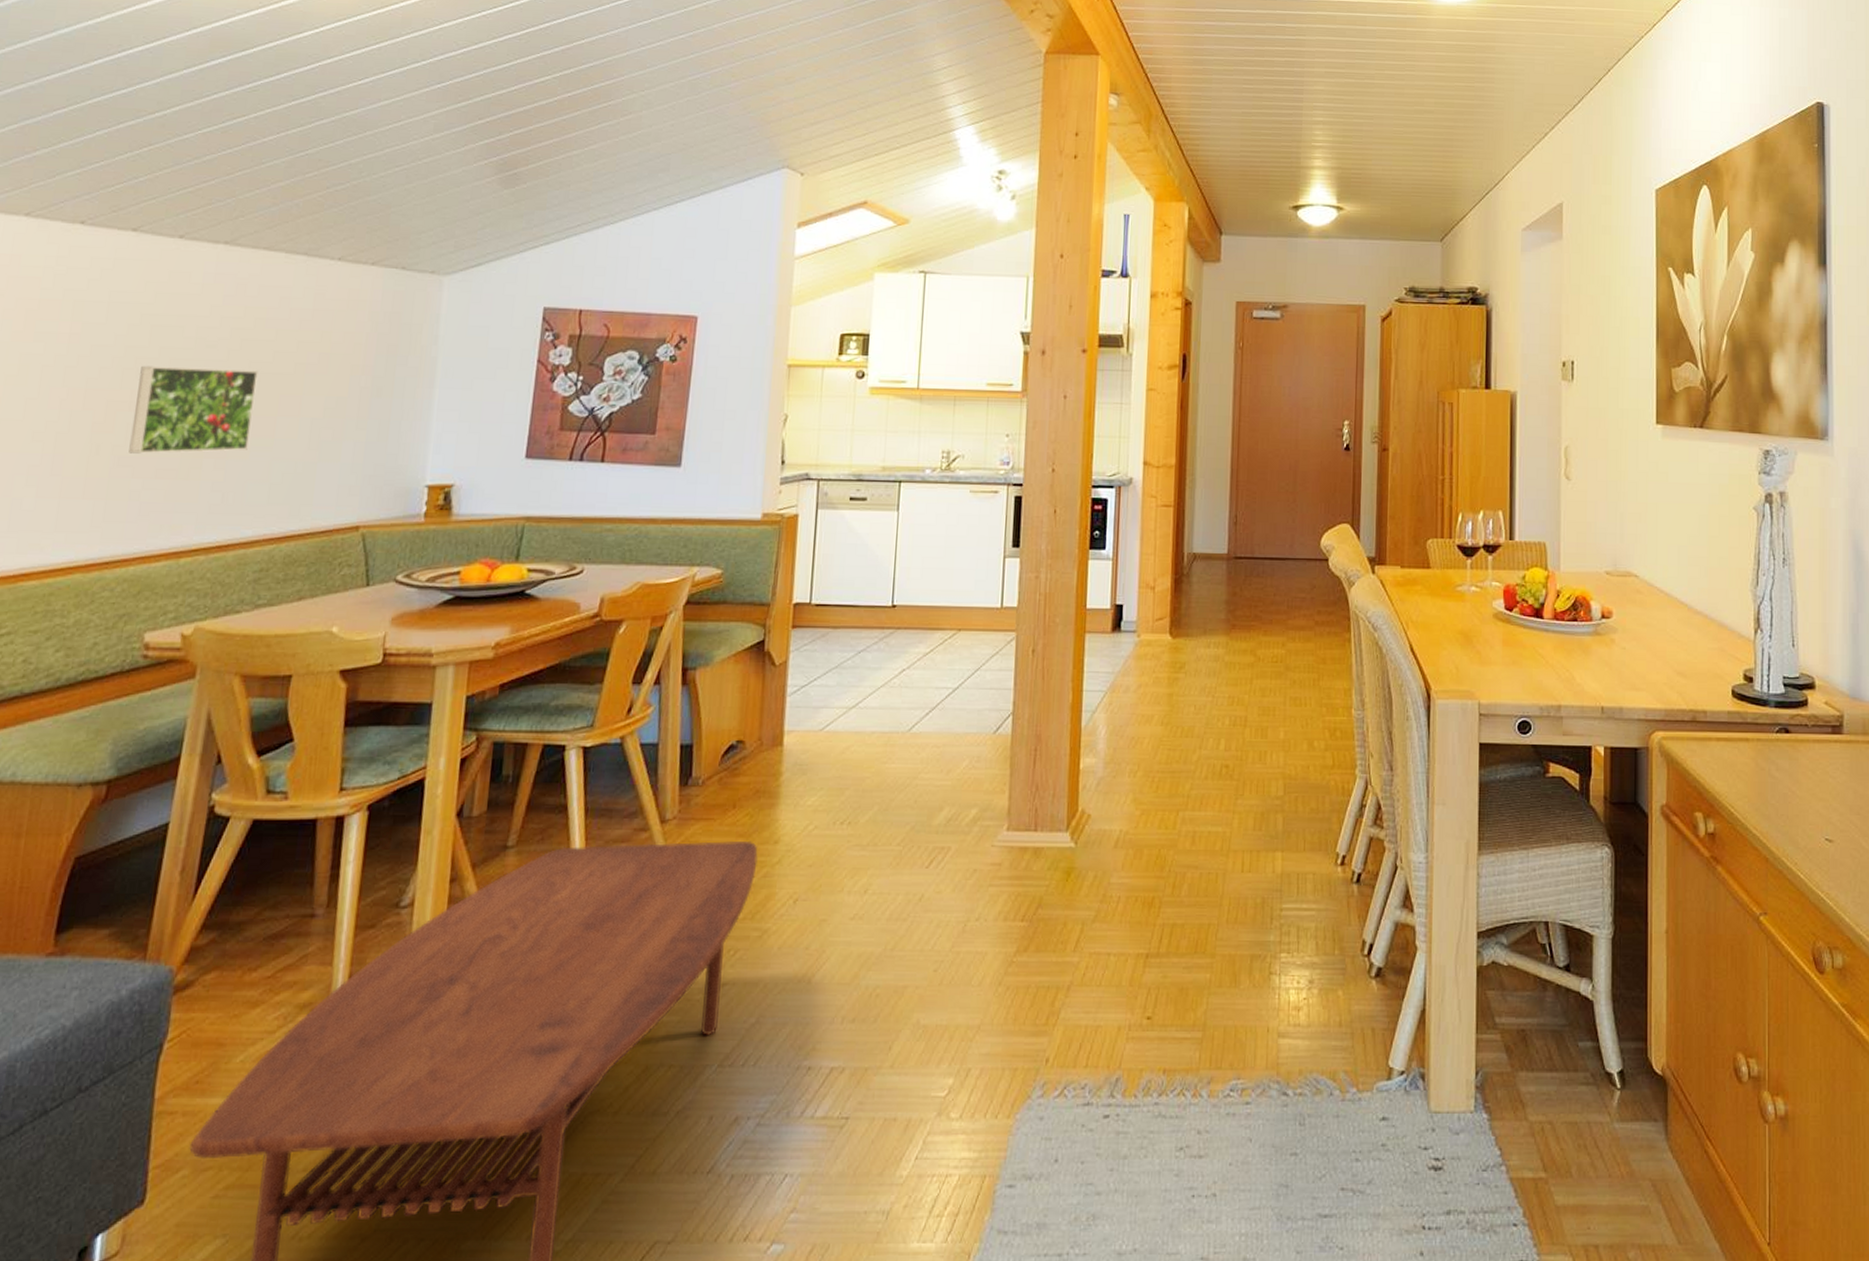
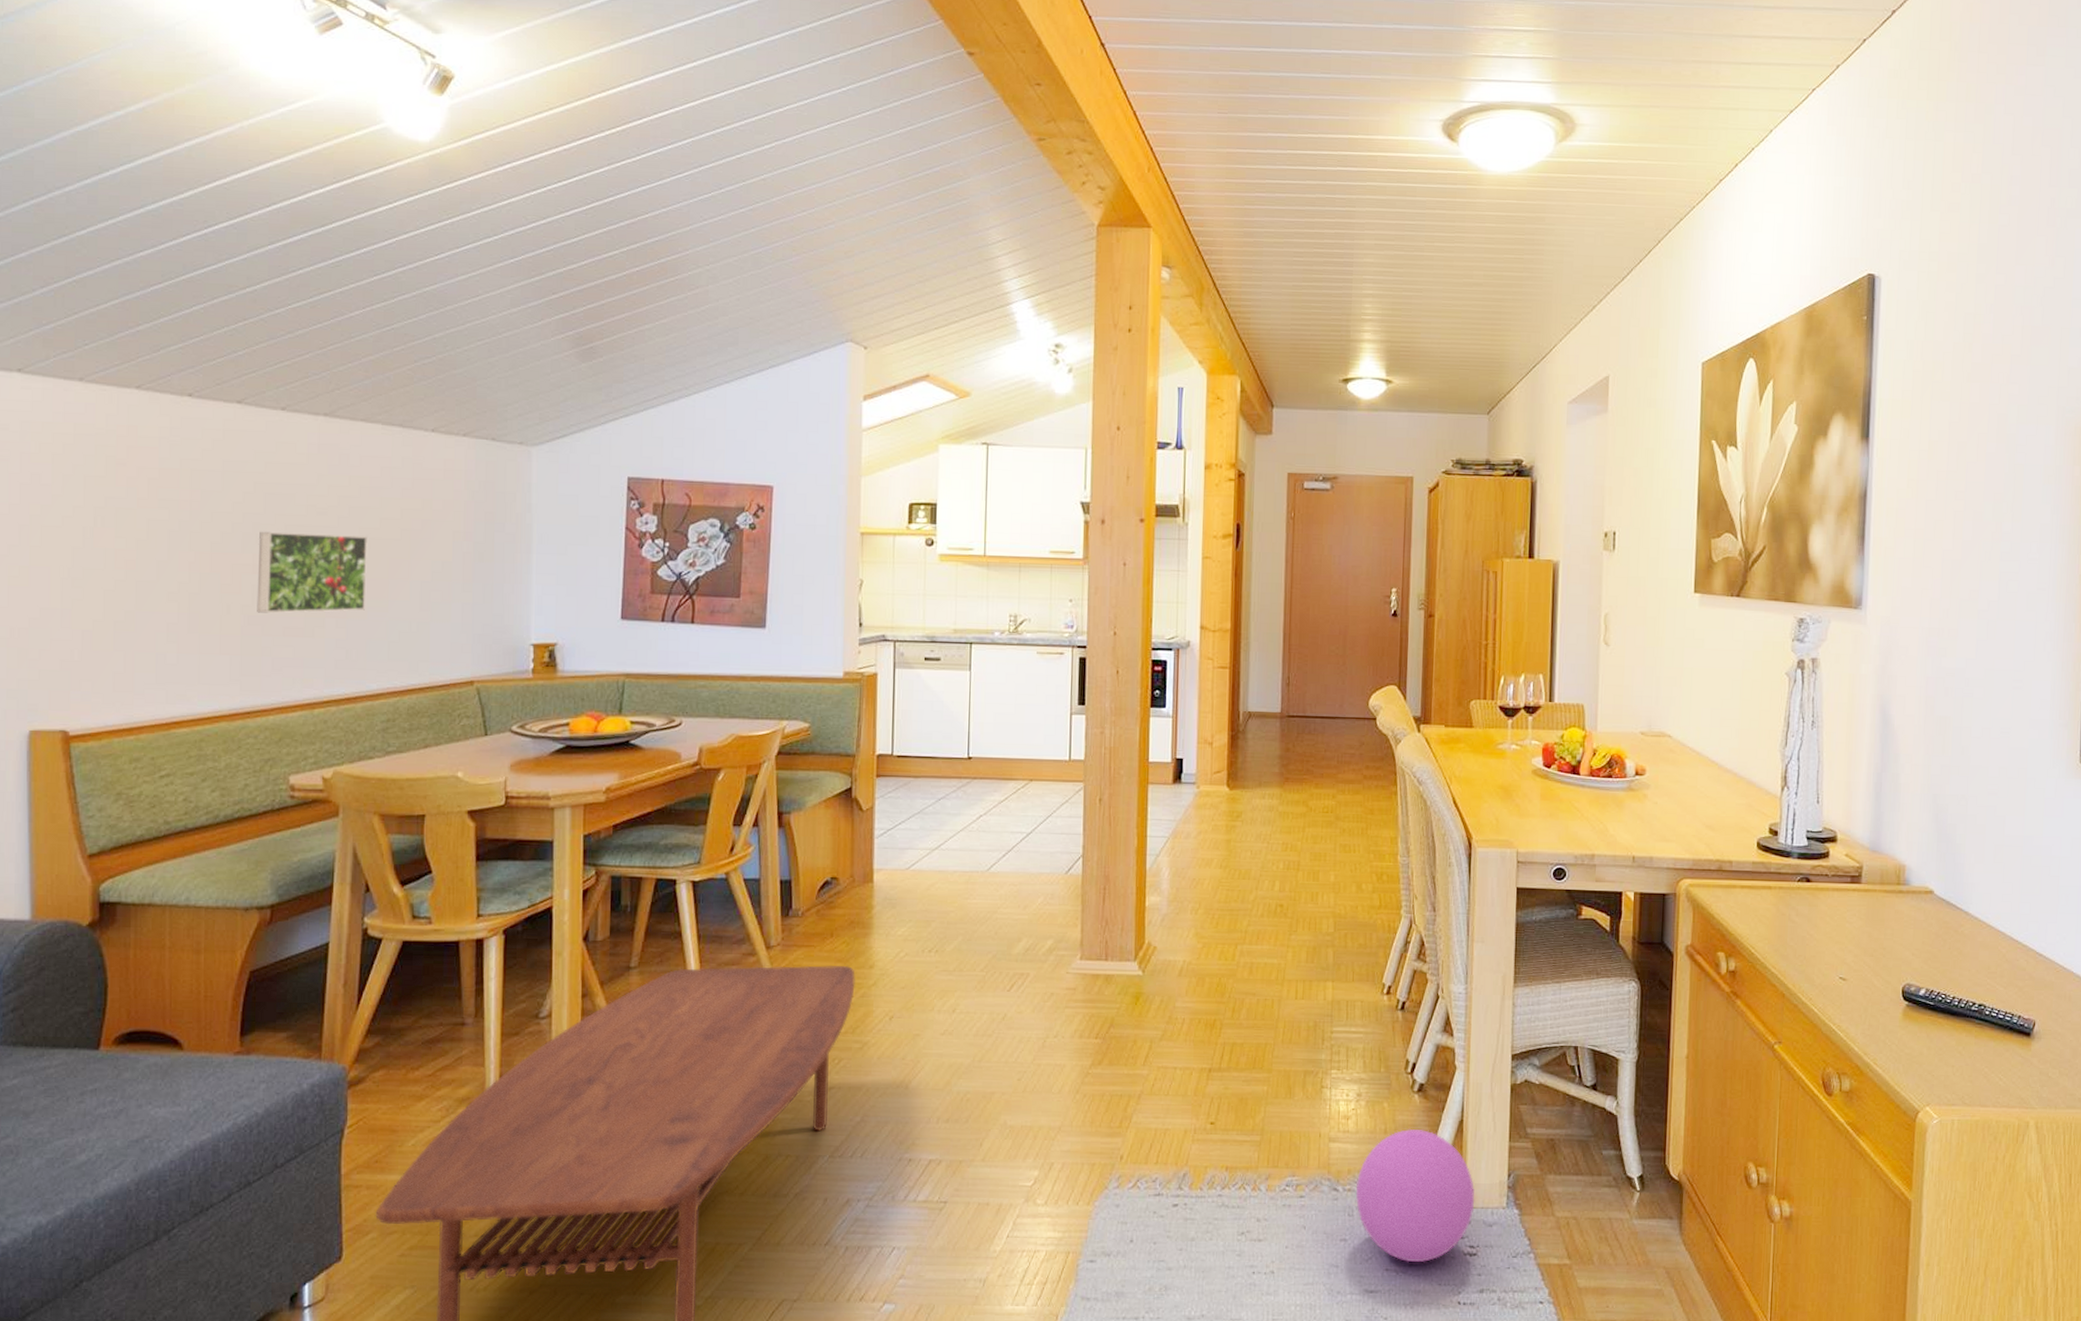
ball: none [1307,1020,1440,1180] -> present [1356,1128,1475,1263]

